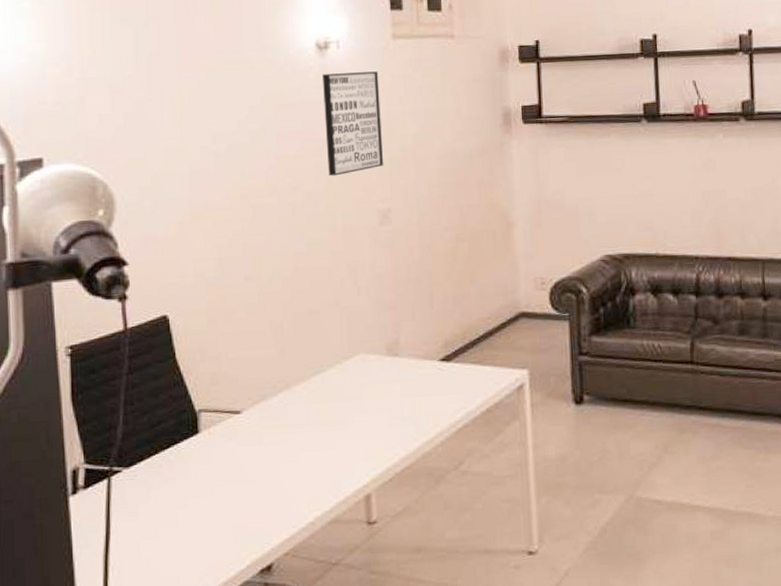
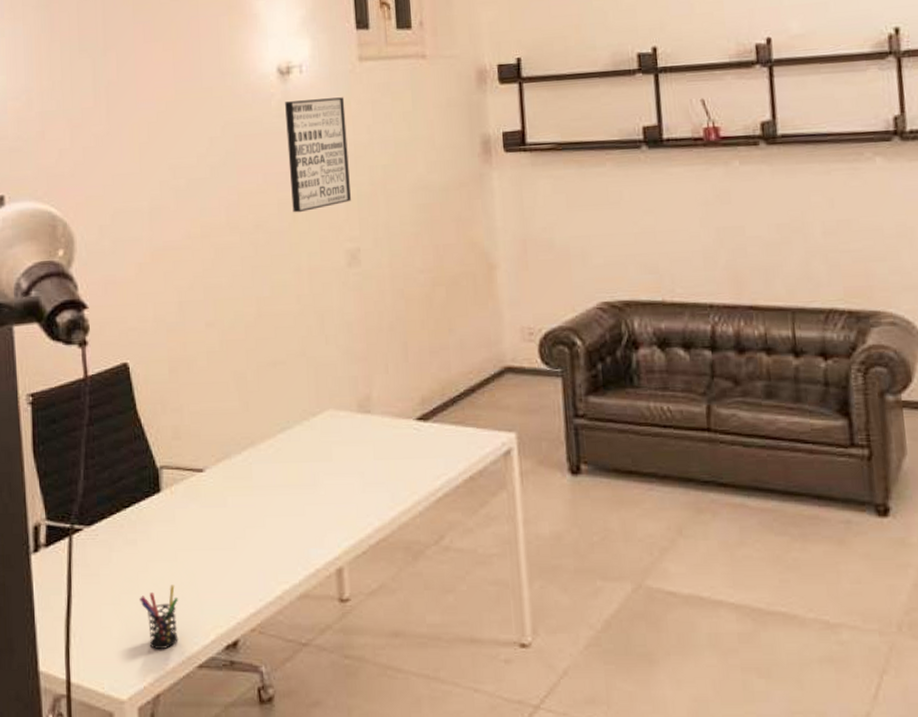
pen holder: none [178,517,215,578] -> present [140,584,179,650]

